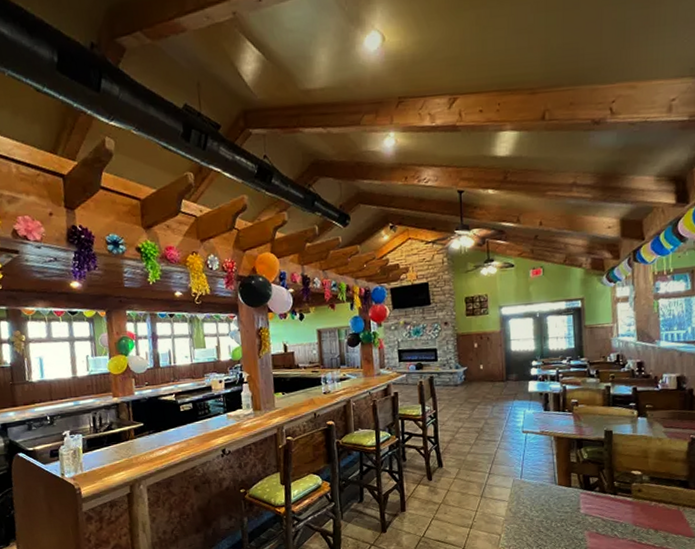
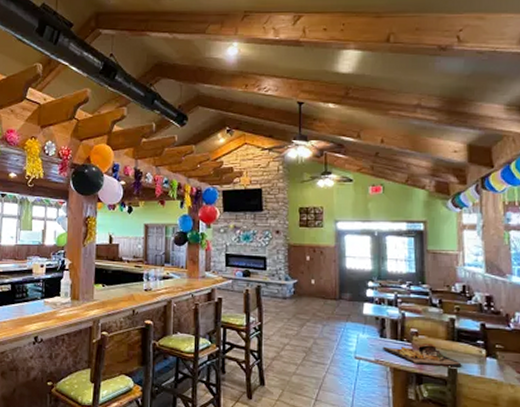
food tray: none [546,410,617,431] -> present [382,342,462,368]

